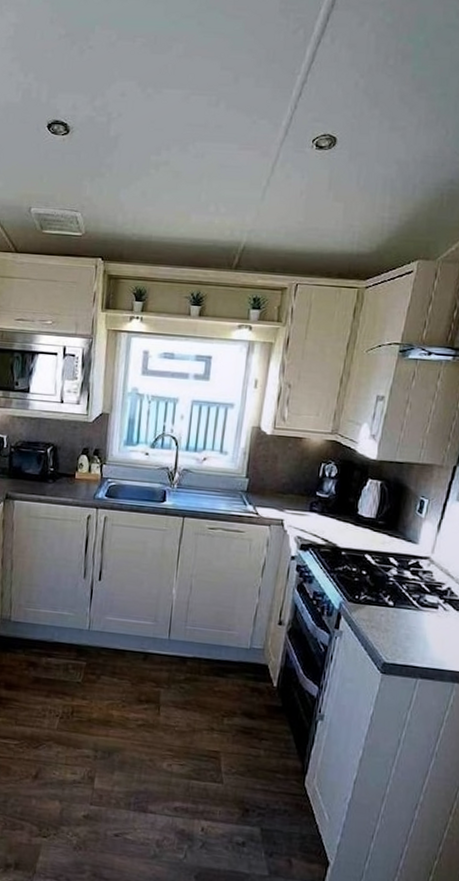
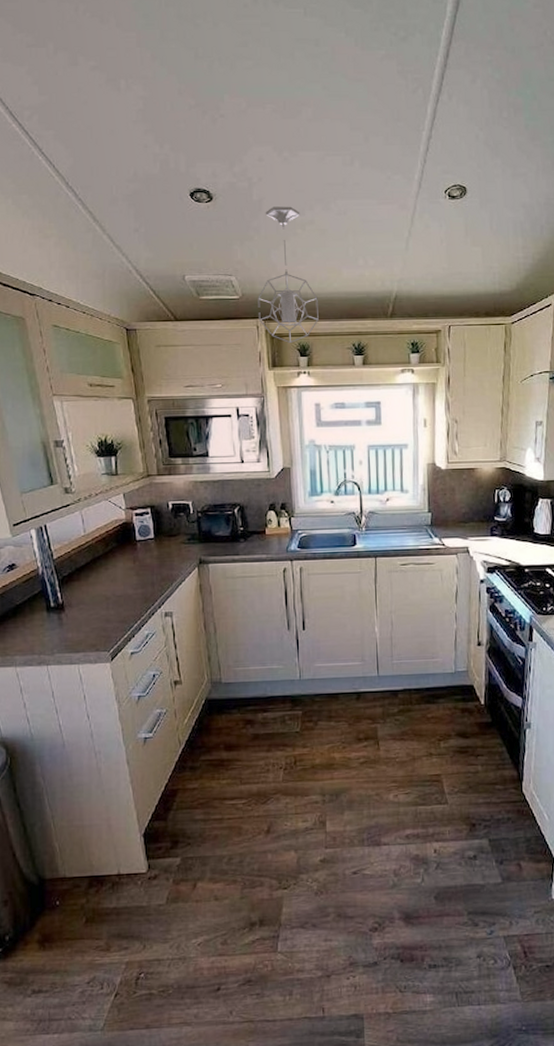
pendant light: none [98,144,162,287] -> present [258,206,319,344]

